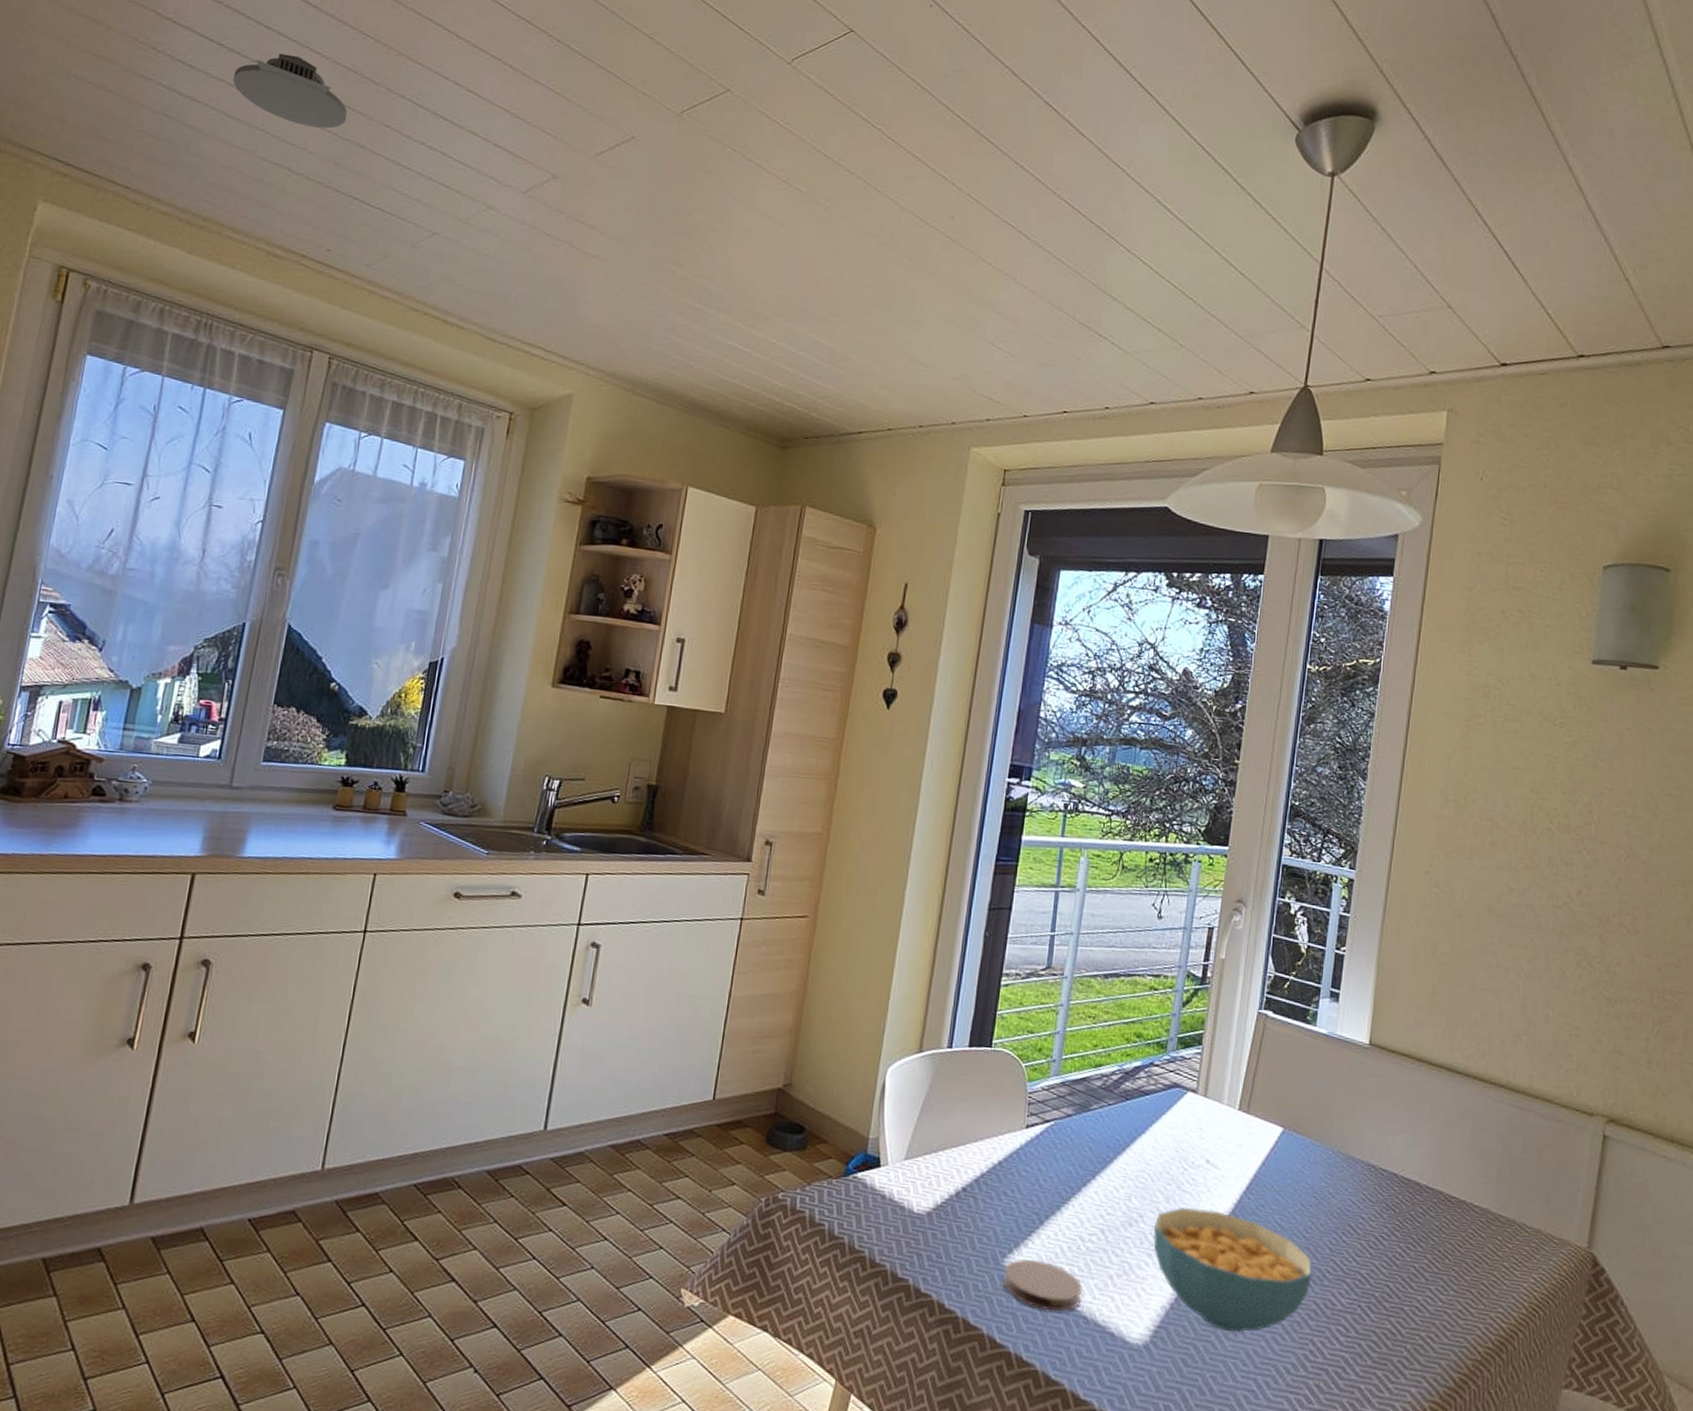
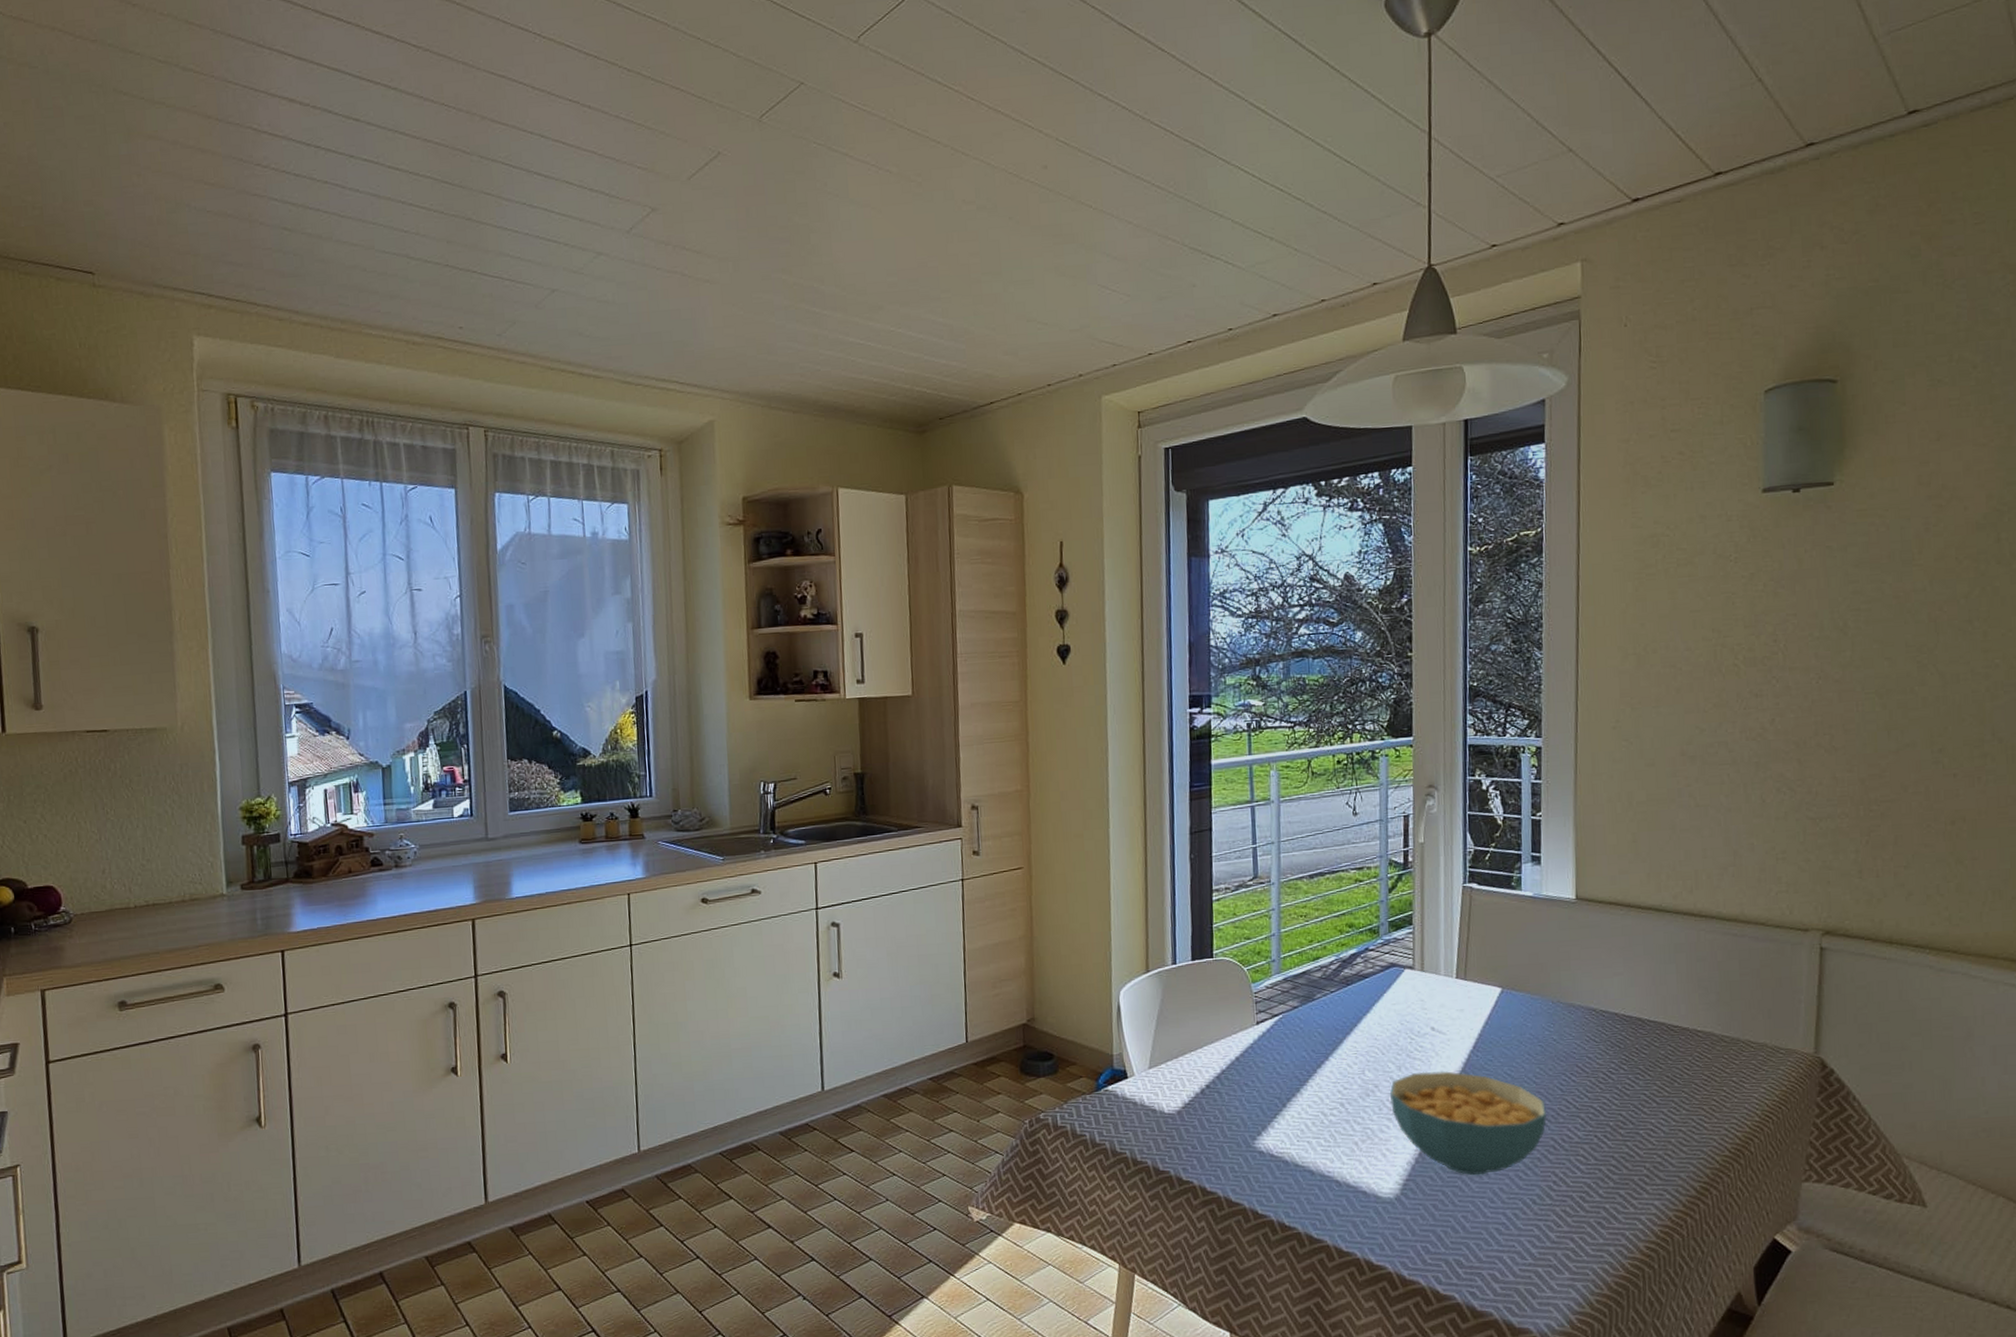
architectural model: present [232,53,348,129] -> none [336,142,449,211]
coaster: present [1003,1259,1083,1312] -> none [1256,1138,1331,1181]

